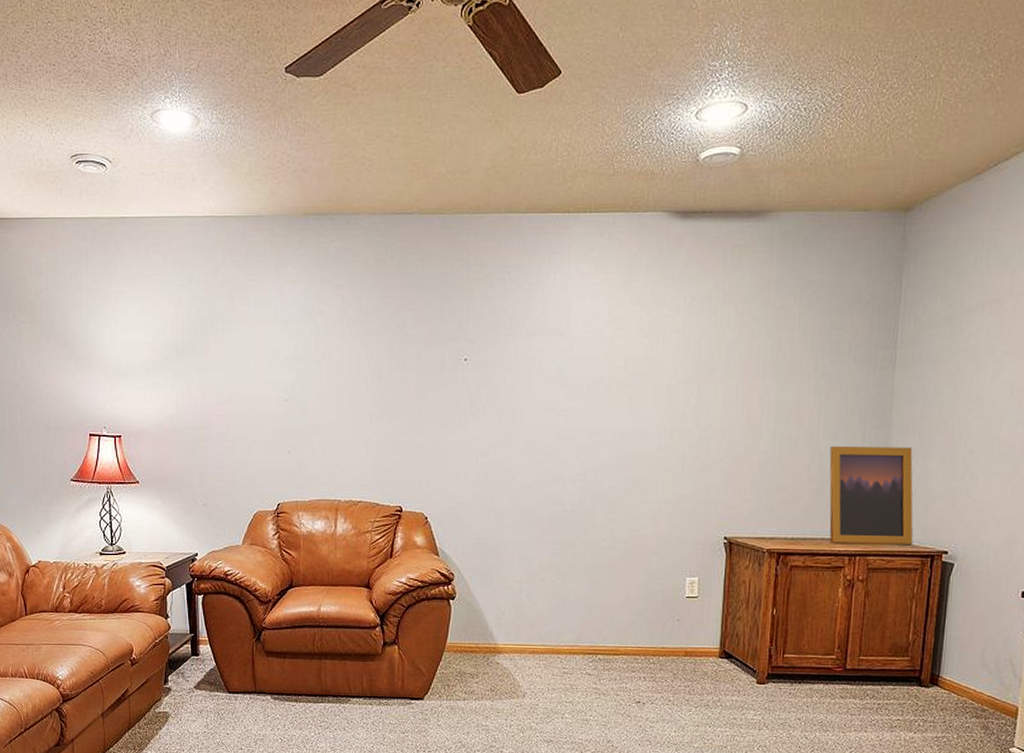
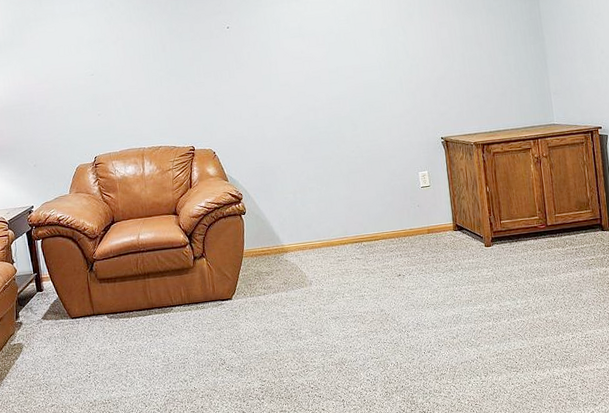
picture frame: present [829,446,913,545] -> none [505,54,576,132]

